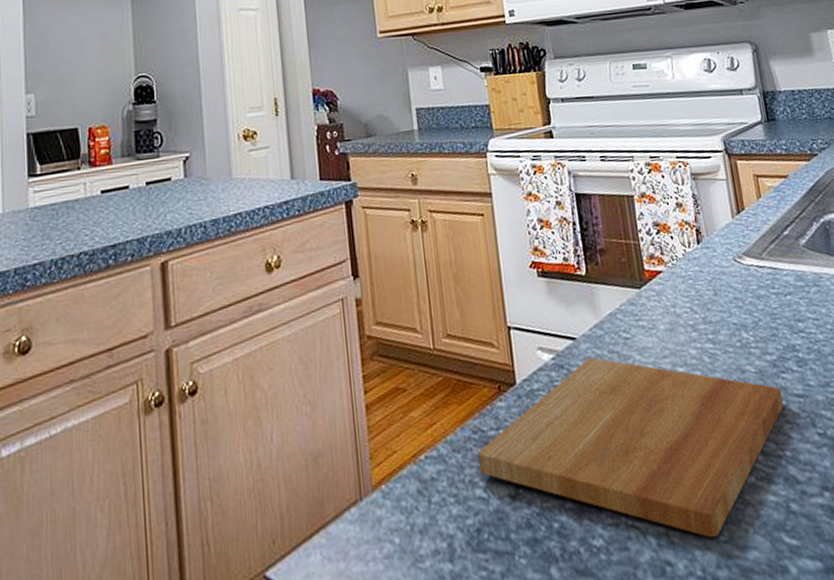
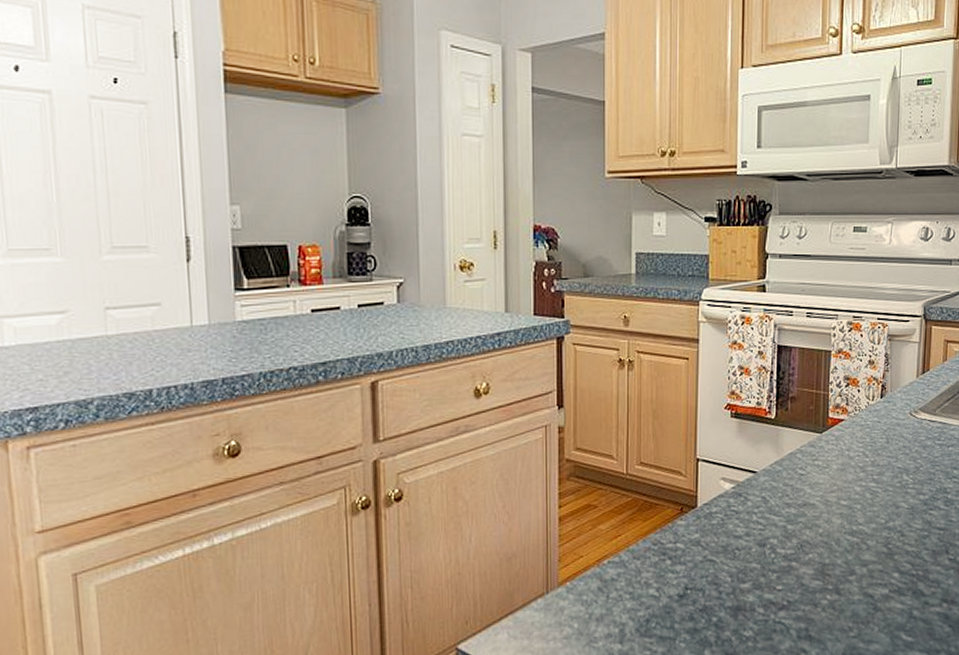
cutting board: present [478,357,784,539] -> none [655,489,926,634]

